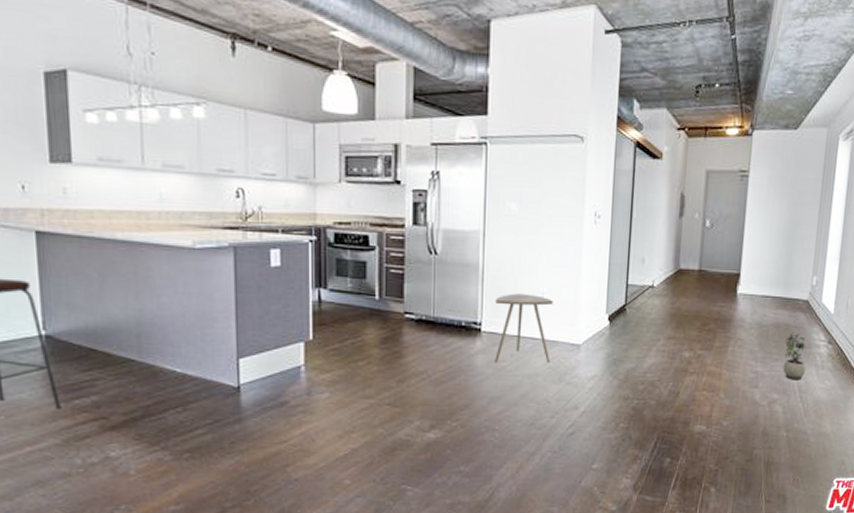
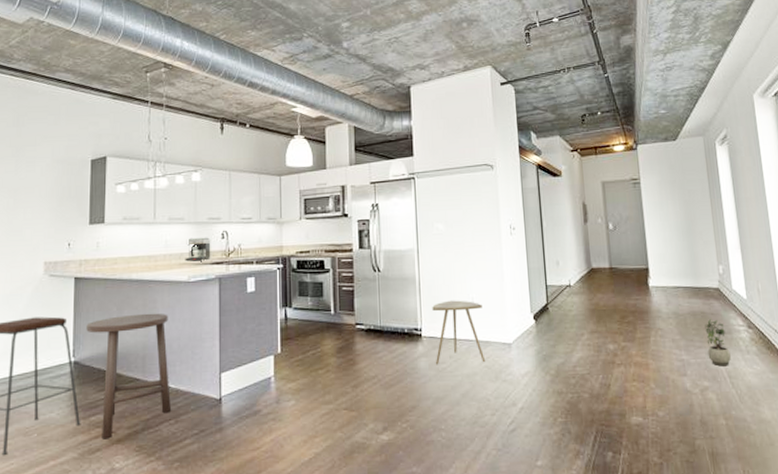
bar stool: none [58,283,177,426] -> present [86,313,171,440]
coffee maker: none [187,194,221,224] -> present [185,238,210,262]

